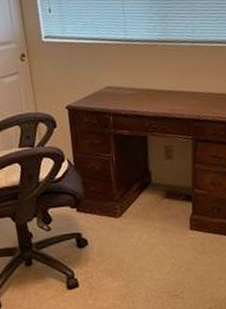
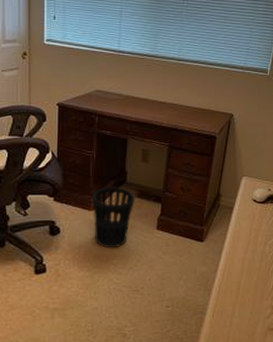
wastebasket: none [116,189,164,255] -> present [92,186,136,248]

